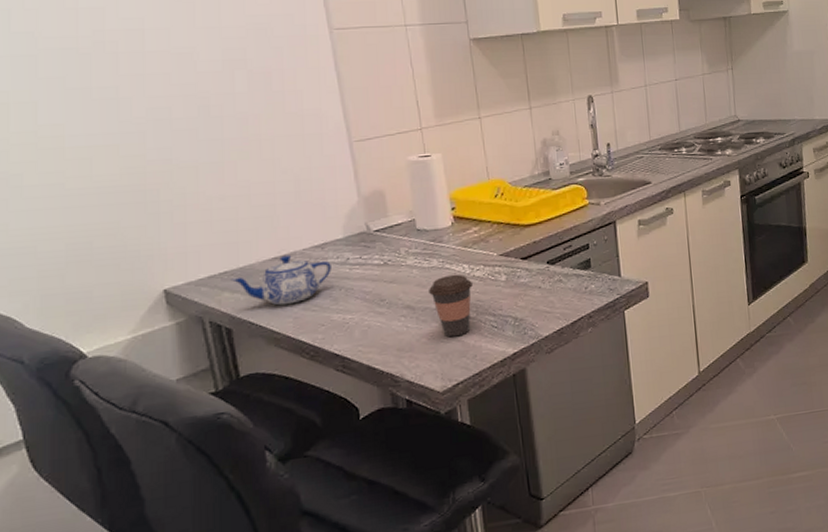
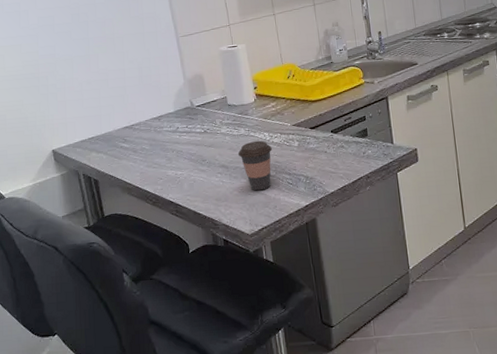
teapot: present [230,255,331,306] -> none [96,124,166,163]

